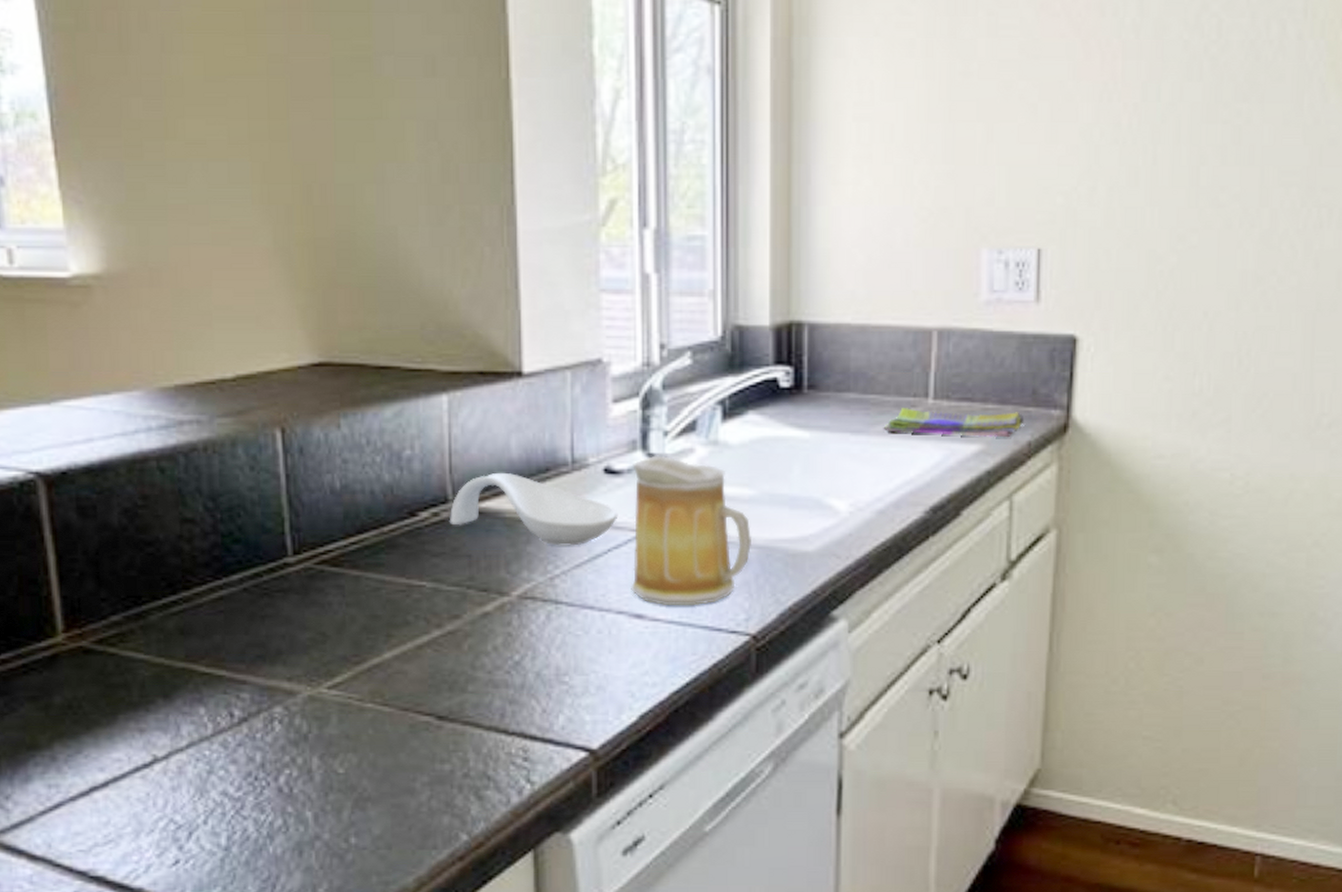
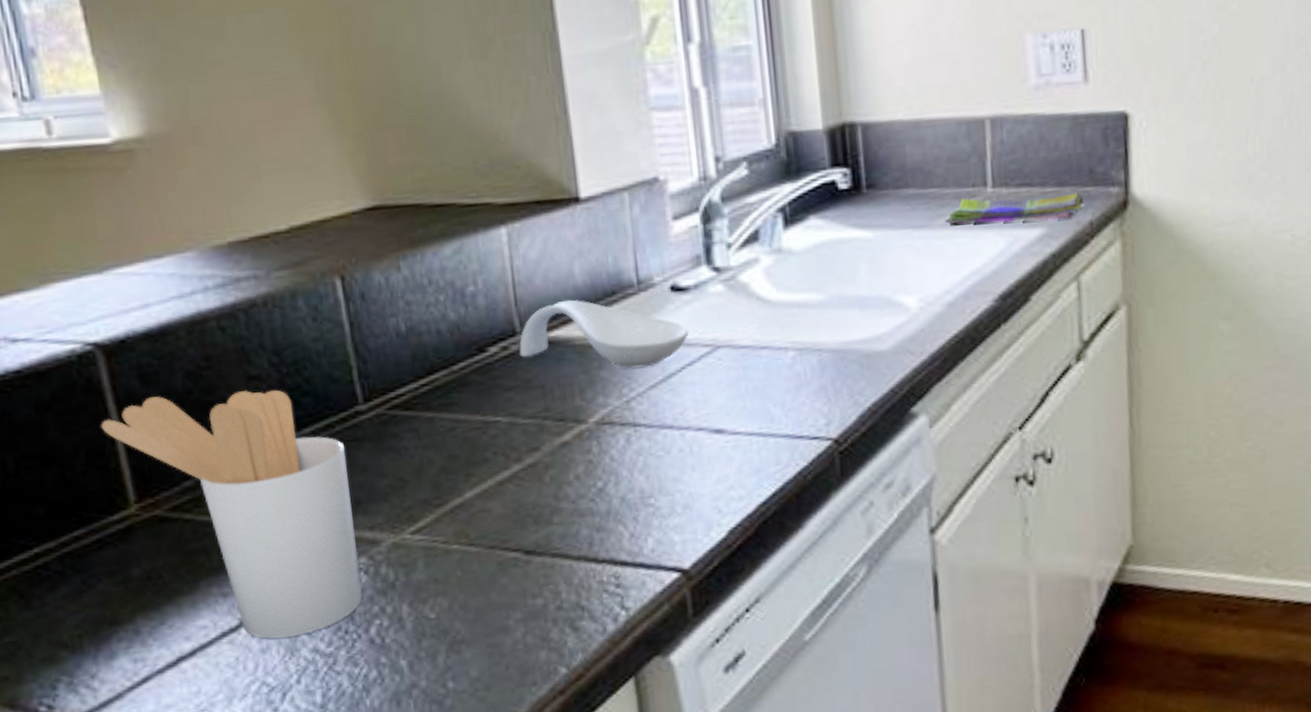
utensil holder: none [36,530,275,778] -> present [101,389,363,639]
mug: present [631,455,751,606] -> none [698,268,825,418]

